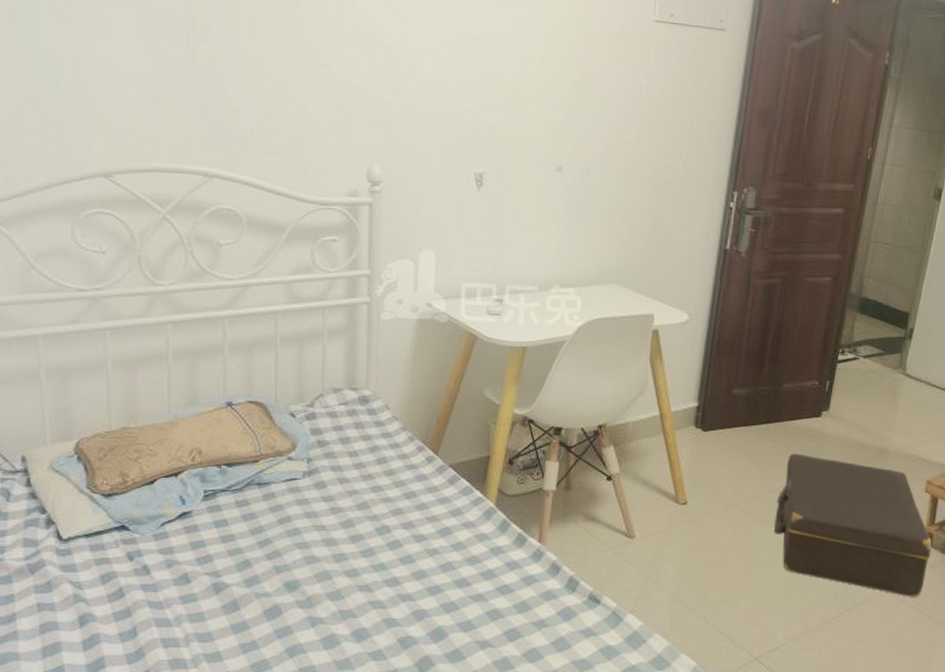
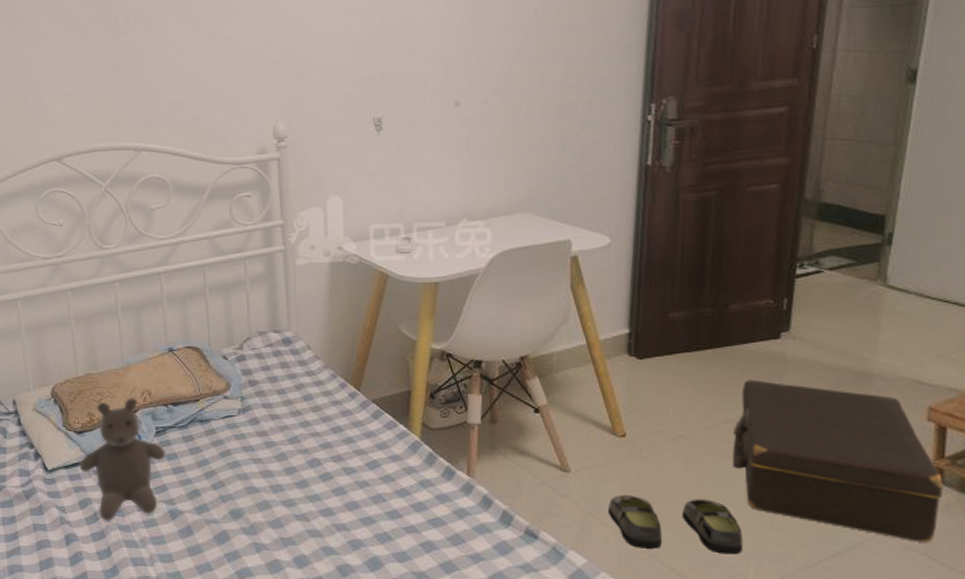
stuffed bear: none [104,456,213,599] -> present [79,398,165,522]
slippers: none [666,559,777,613] -> present [608,494,744,555]

